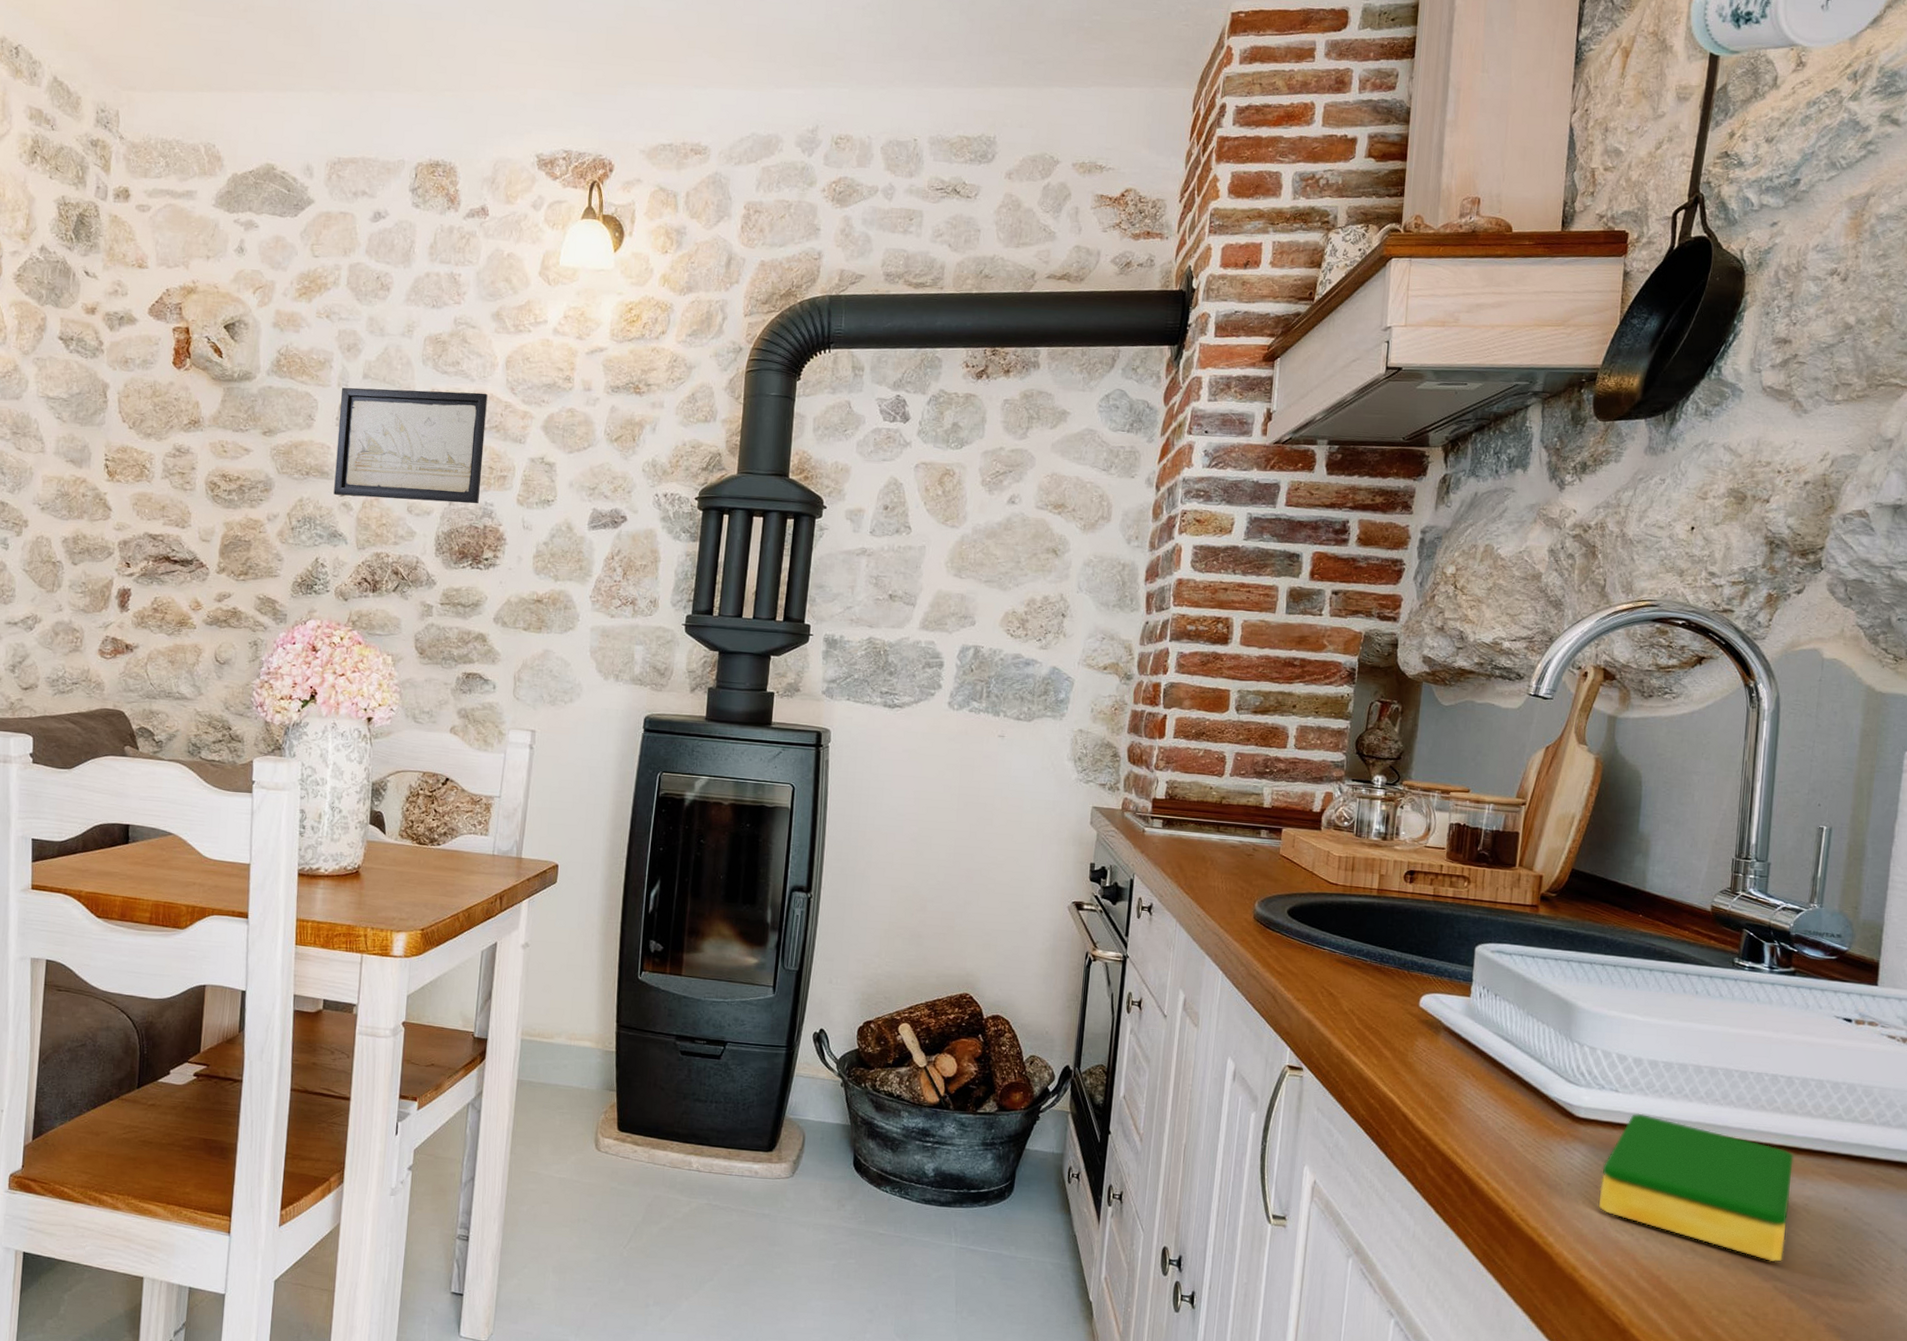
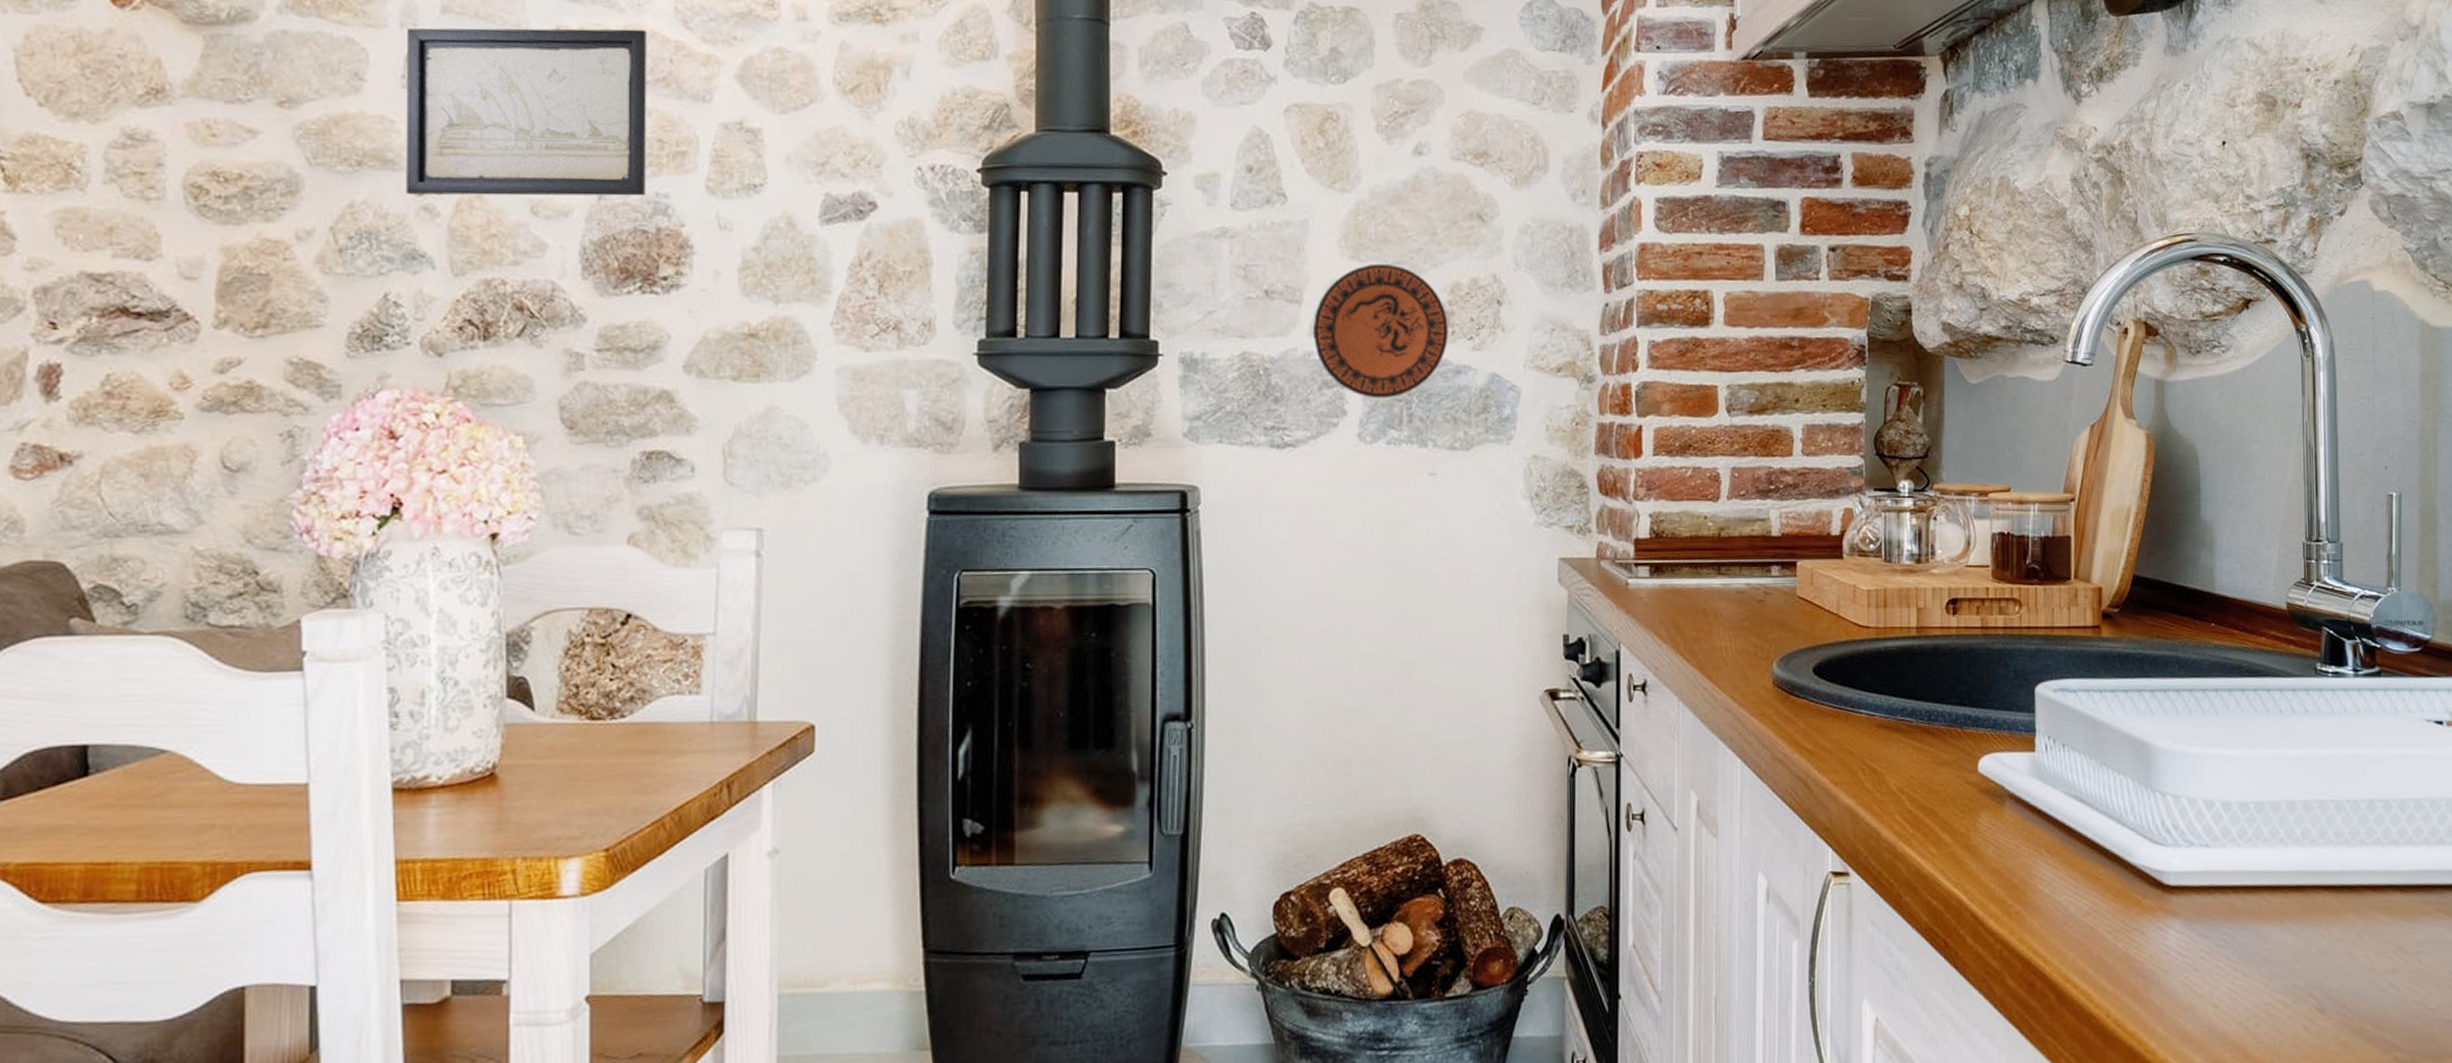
decorative plate: none [921,581,1023,679] -> present [1312,263,1448,398]
dish sponge: present [1599,1113,1794,1262] -> none [2200,869,2401,1030]

